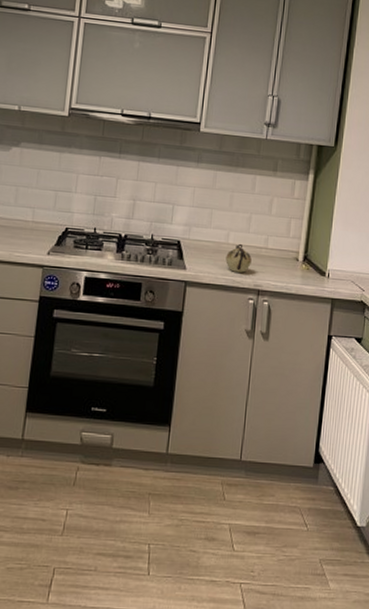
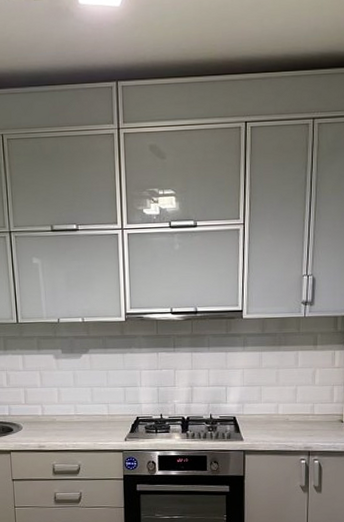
teapot: present [225,243,252,273] -> none [277,413,300,438]

